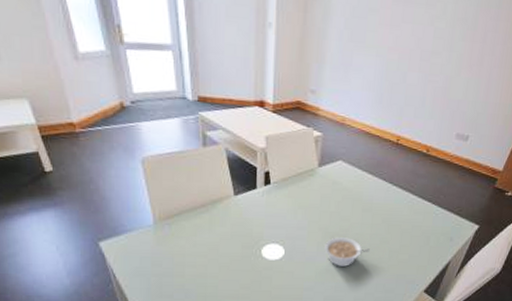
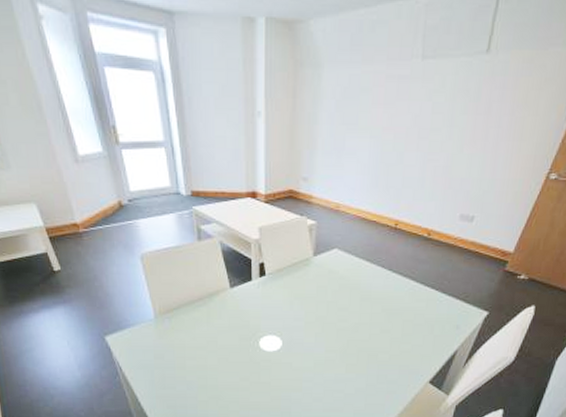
legume: present [324,237,370,267] -> none [323,327,370,357]

